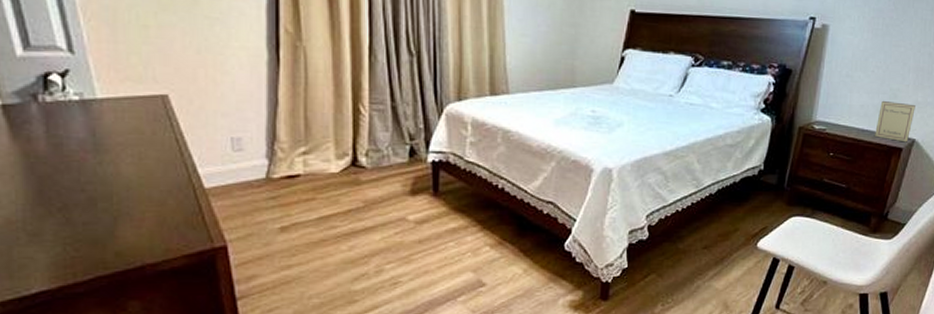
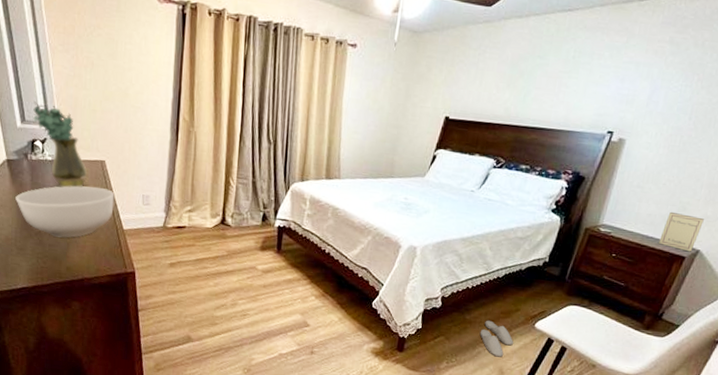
bowl: none [20,132,187,210] -> present [15,185,115,238]
vase: none [43,18,141,138] -> present [33,101,88,188]
slippers: none [696,246,736,289] -> present [479,320,514,358]

